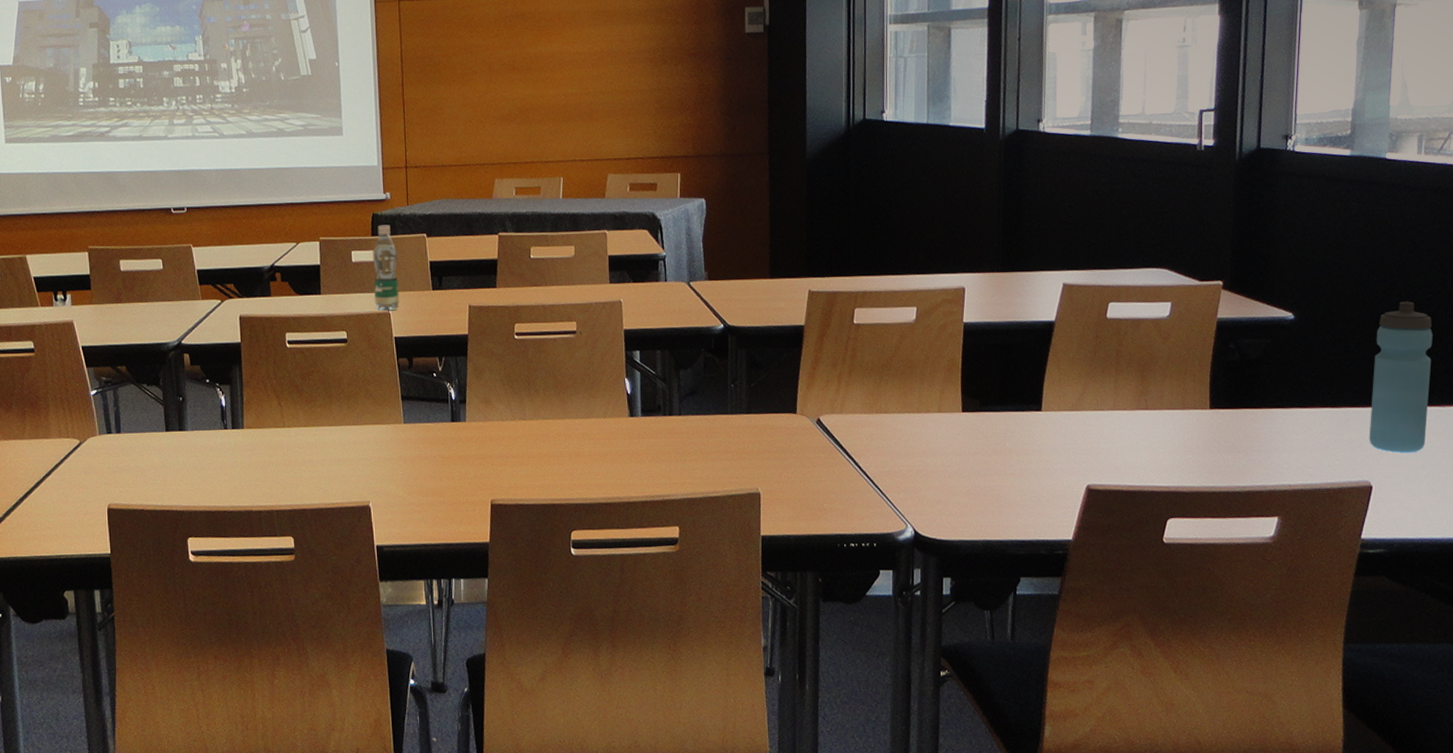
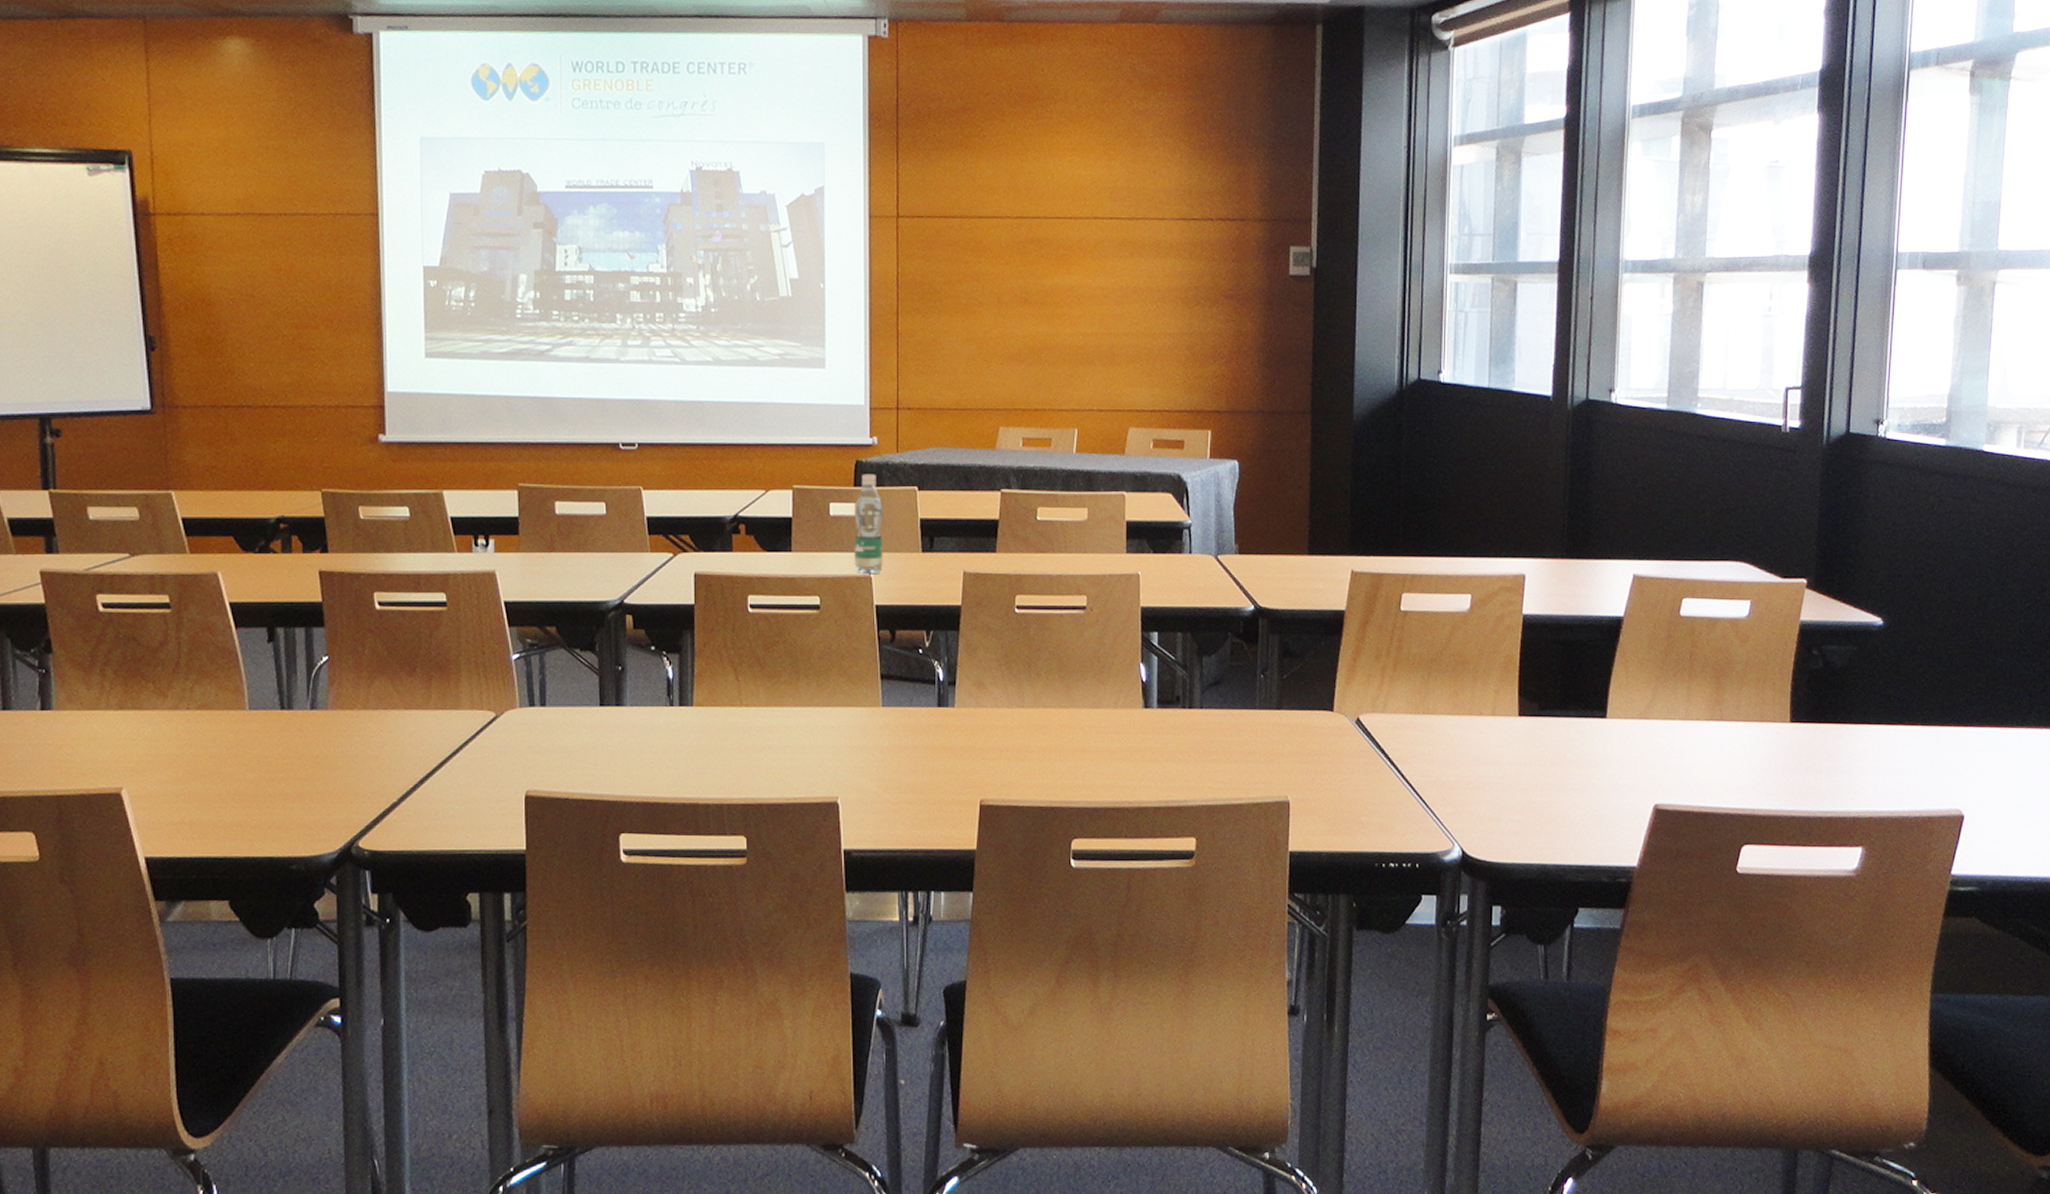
water bottle: present [1369,301,1433,453] -> none [1961,610,2030,779]

